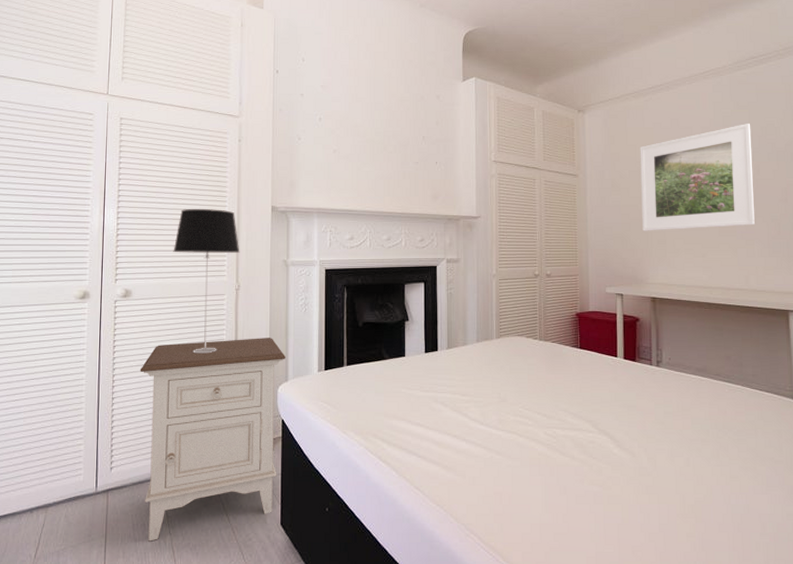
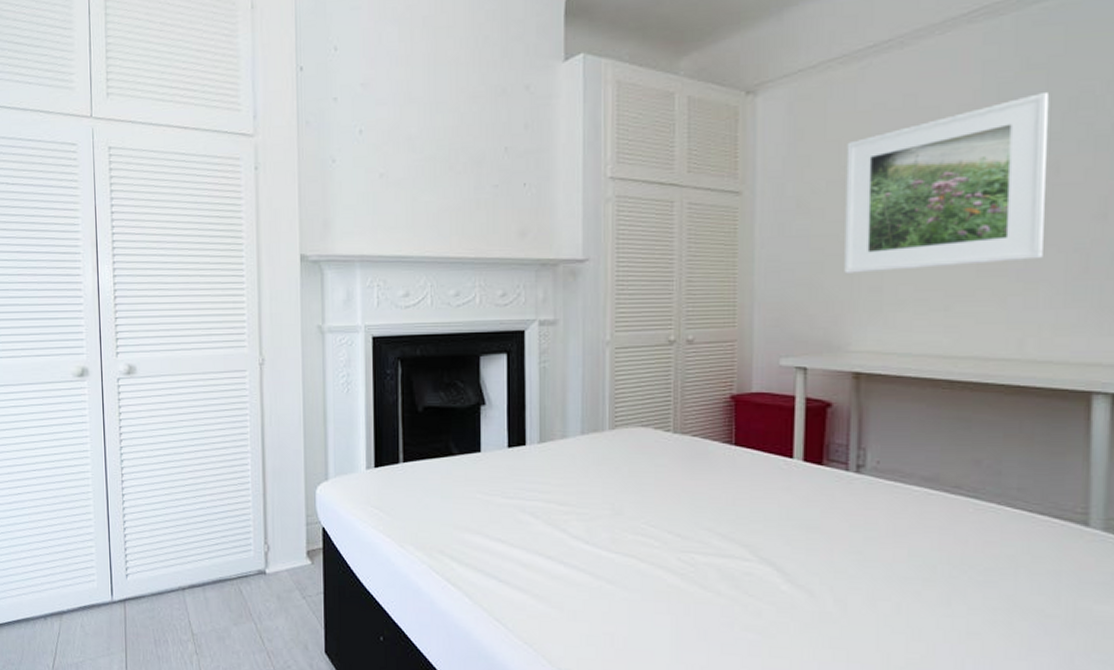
nightstand: present [140,338,285,542] -> none [151,425,324,661]
table lamp: present [173,209,240,354] -> none [181,261,263,444]

